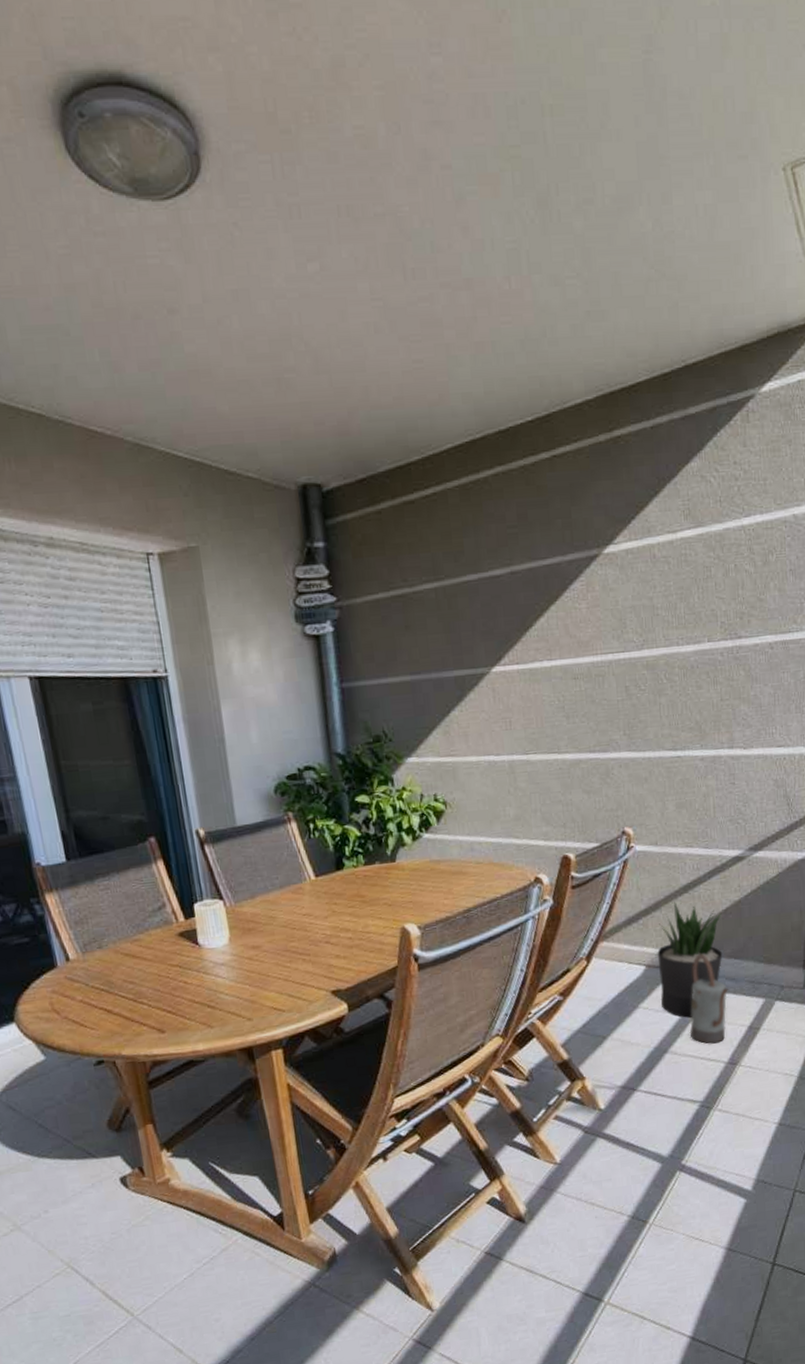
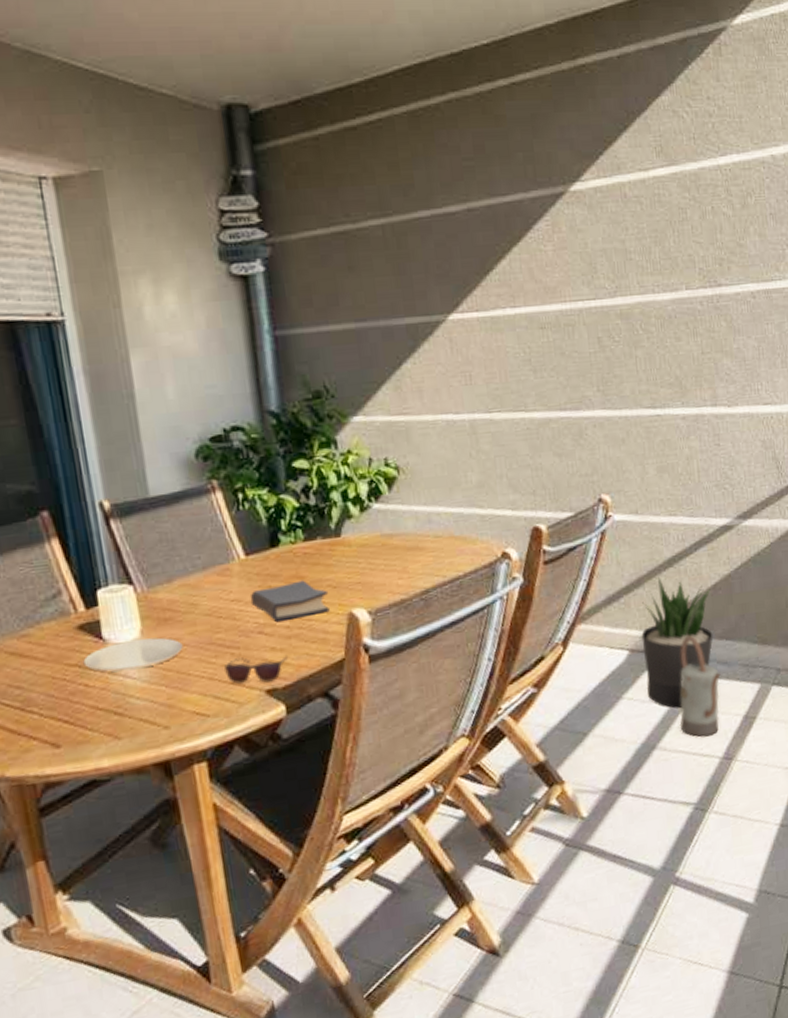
plate: none [183,944,264,972] -> present [83,637,183,672]
sunglasses: none [297,961,351,985] -> present [224,654,289,684]
hardback book: none [318,898,385,934] -> present [249,580,330,623]

